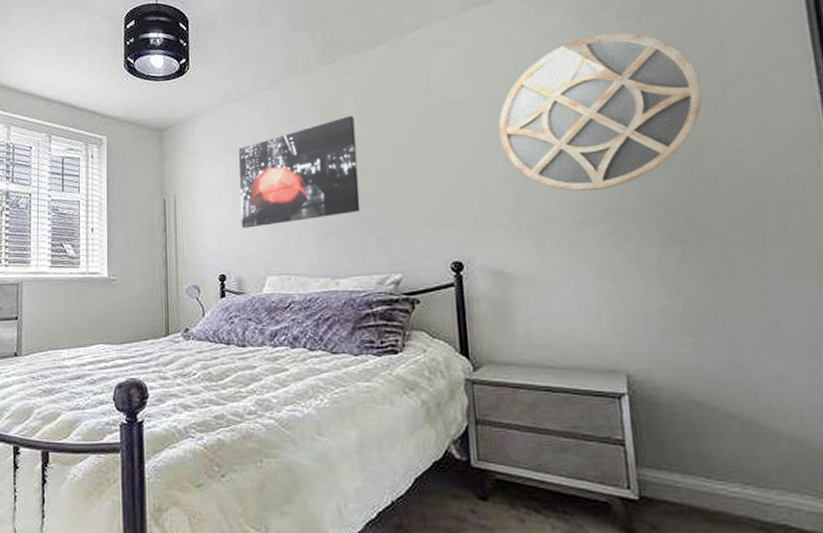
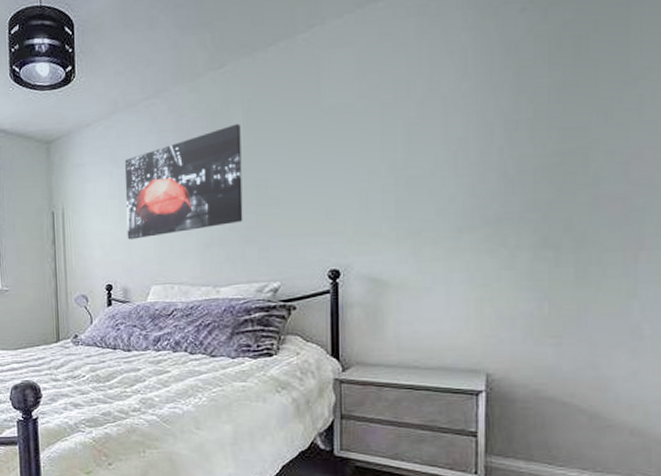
home mirror: present [498,32,703,192] -> none [385,27,598,198]

